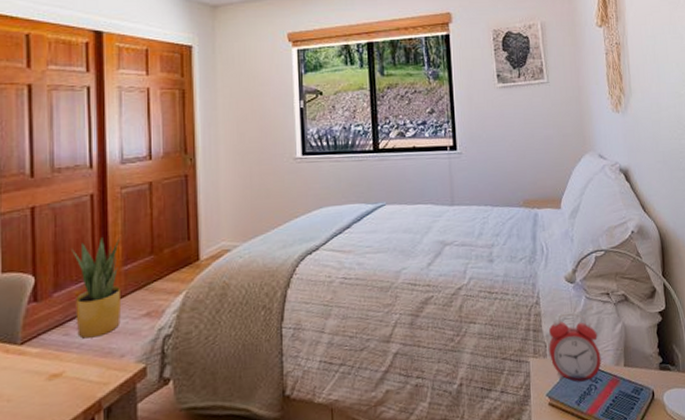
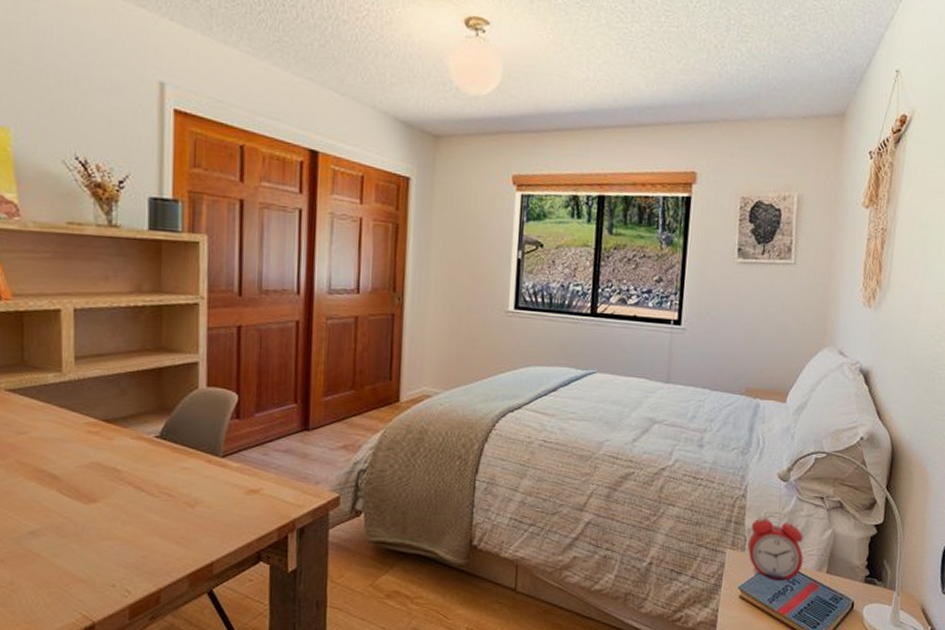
planter: present [72,236,122,339] -> none [275,366,324,461]

